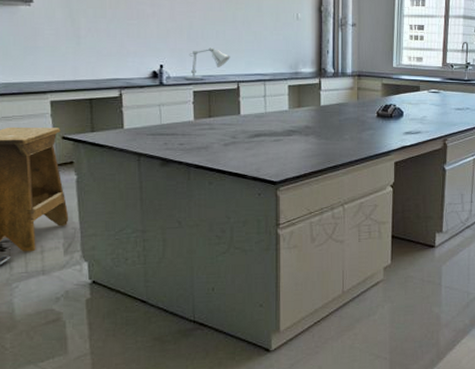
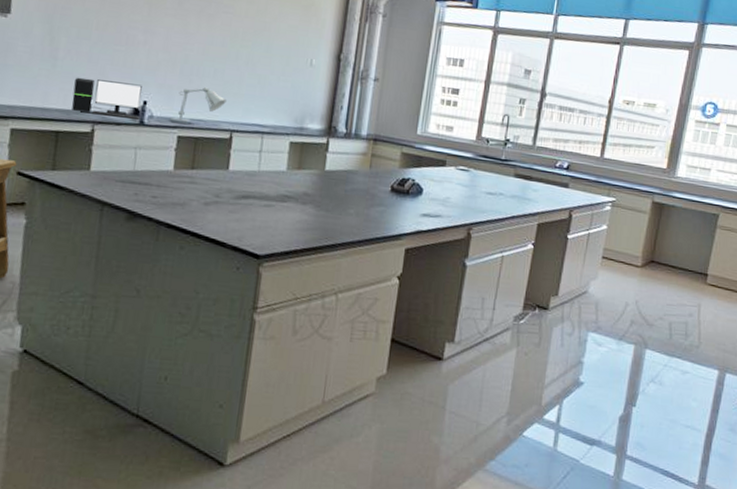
desktop computer: none [99,51,158,81] -> present [71,77,142,119]

